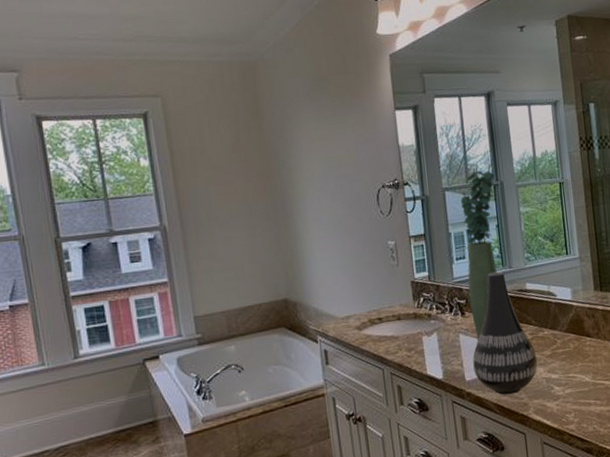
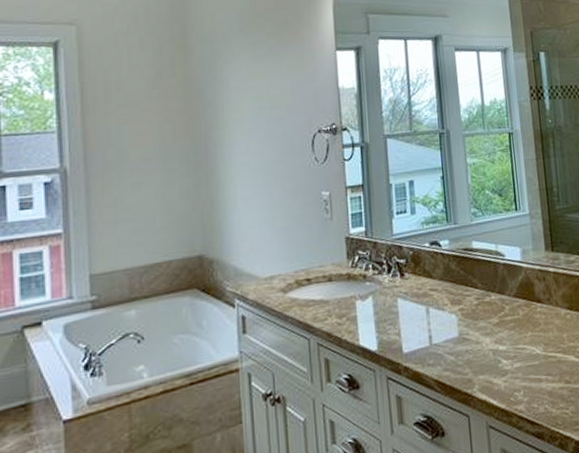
vase: present [460,164,498,341] -> none [403,110,442,307]
vase: present [473,272,538,395] -> none [412,228,484,370]

